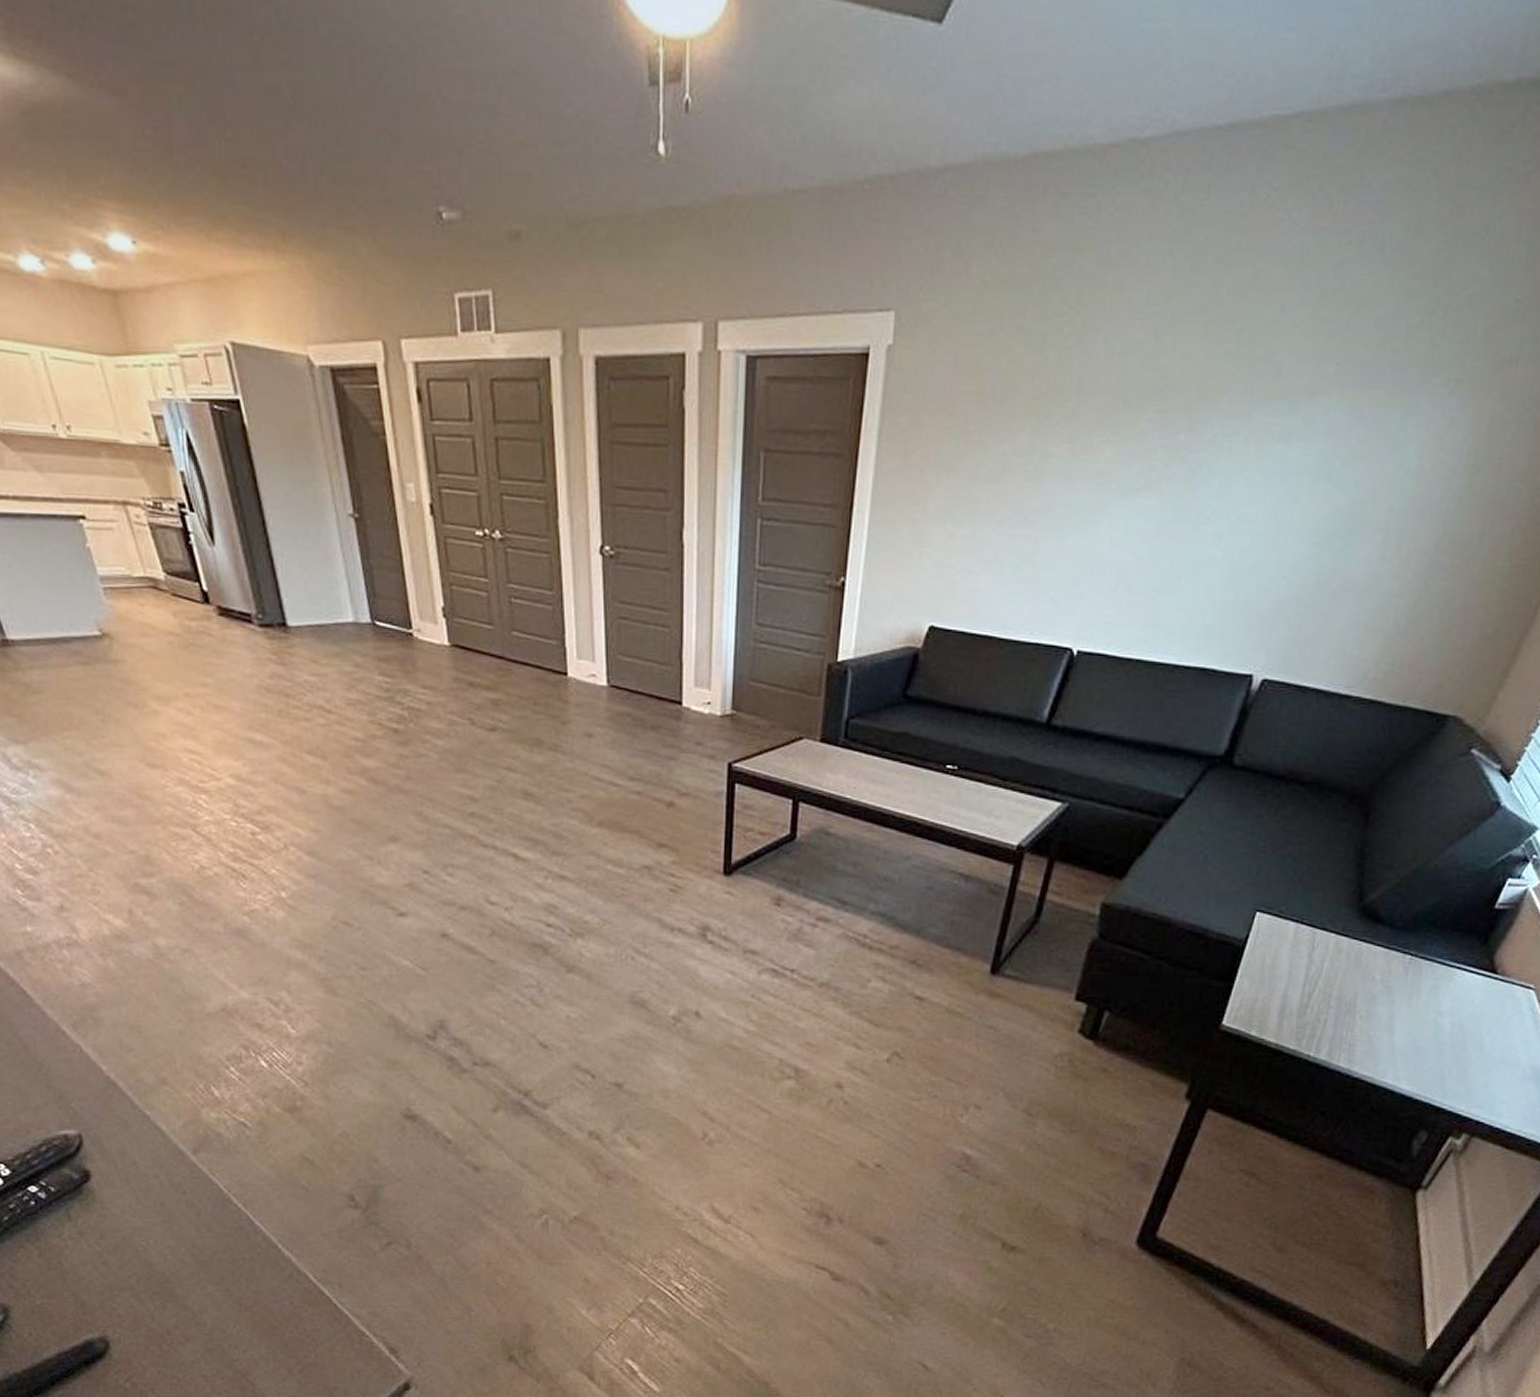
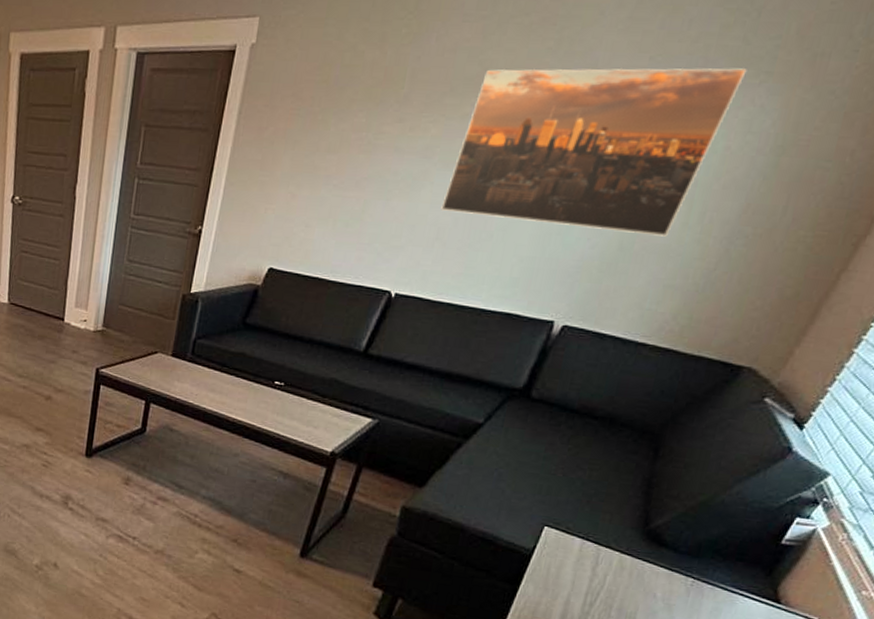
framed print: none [1122,375,1436,572] -> present [441,68,747,237]

